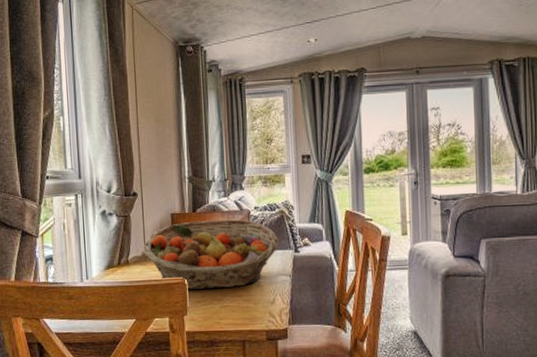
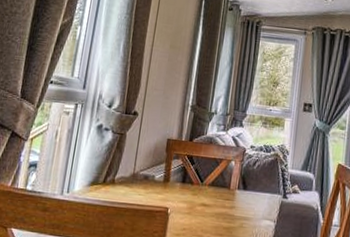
fruit basket: present [143,219,279,290] -> none [132,149,269,225]

